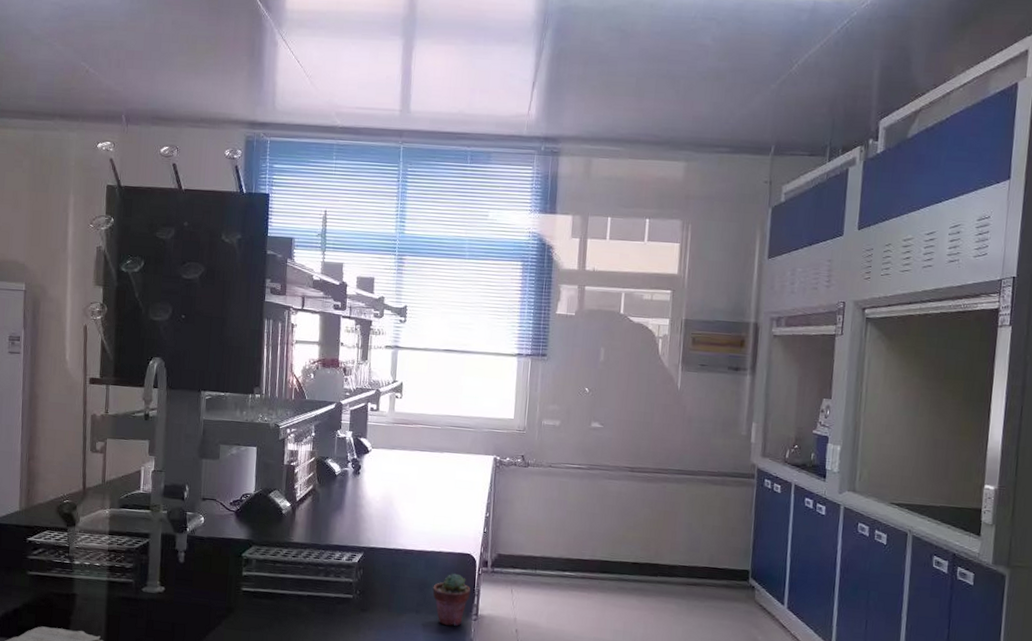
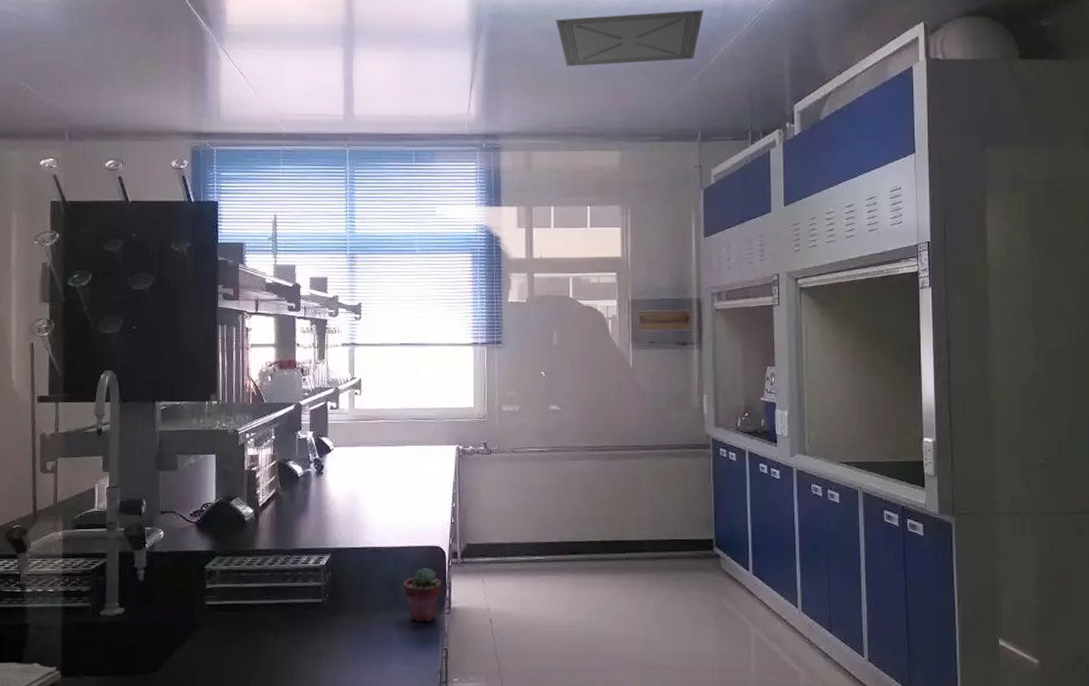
ceiling vent: none [628,10,790,68] -> present [556,10,704,66]

